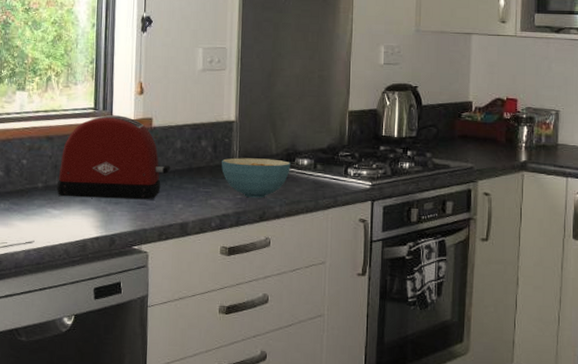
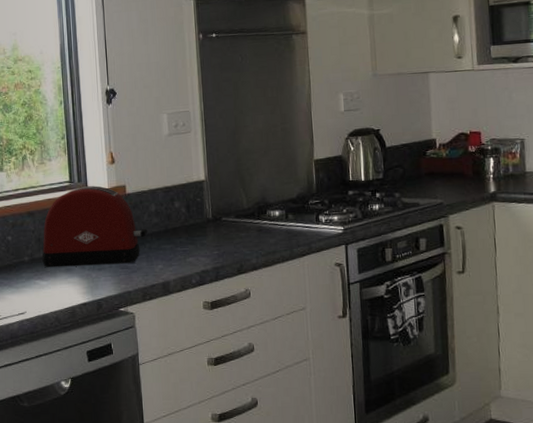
cereal bowl: present [222,157,291,198] -> none [196,213,263,253]

